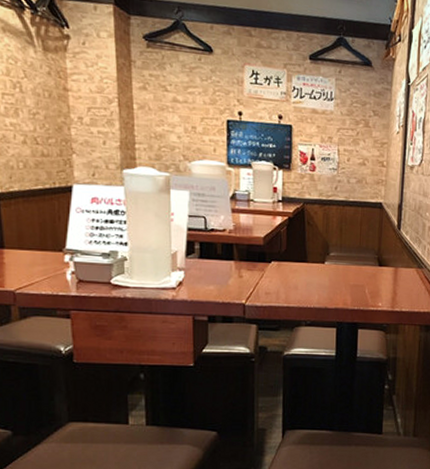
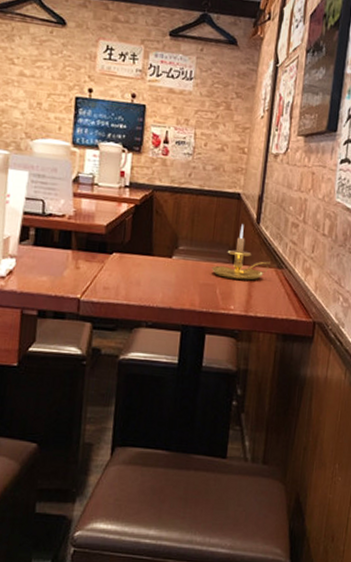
candle holder: none [360,230,412,280] -> present [211,224,270,281]

